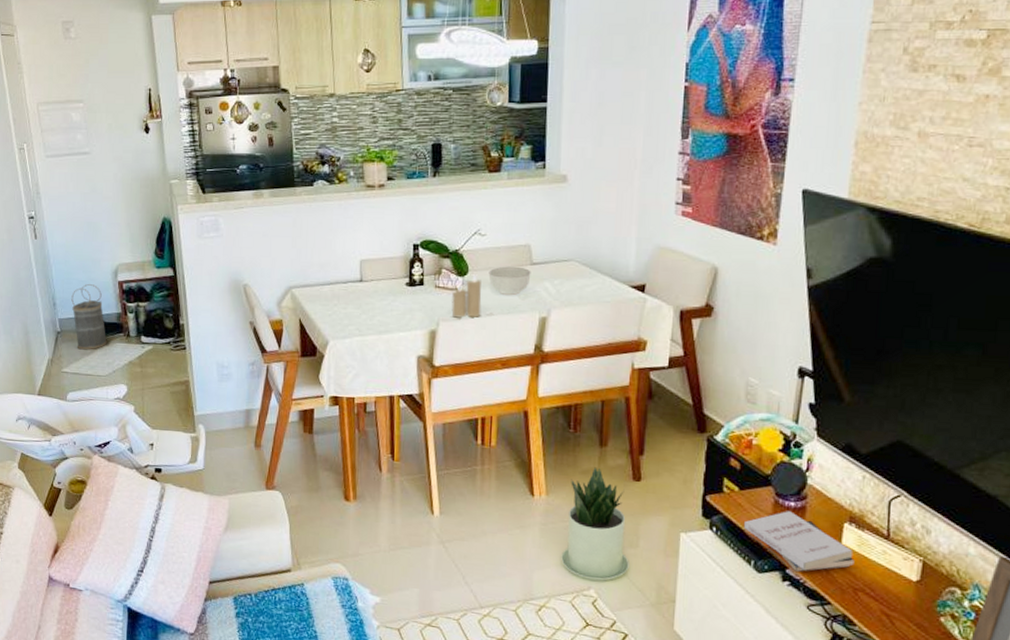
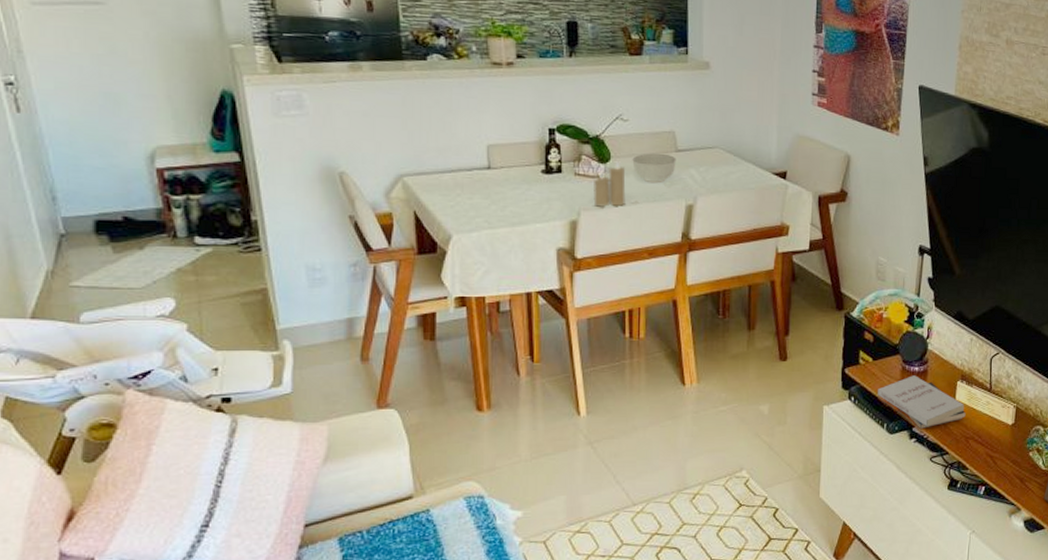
basket: present [71,284,107,350] -> none [82,172,142,257]
planter: present [561,467,629,582] -> none [713,351,778,462]

